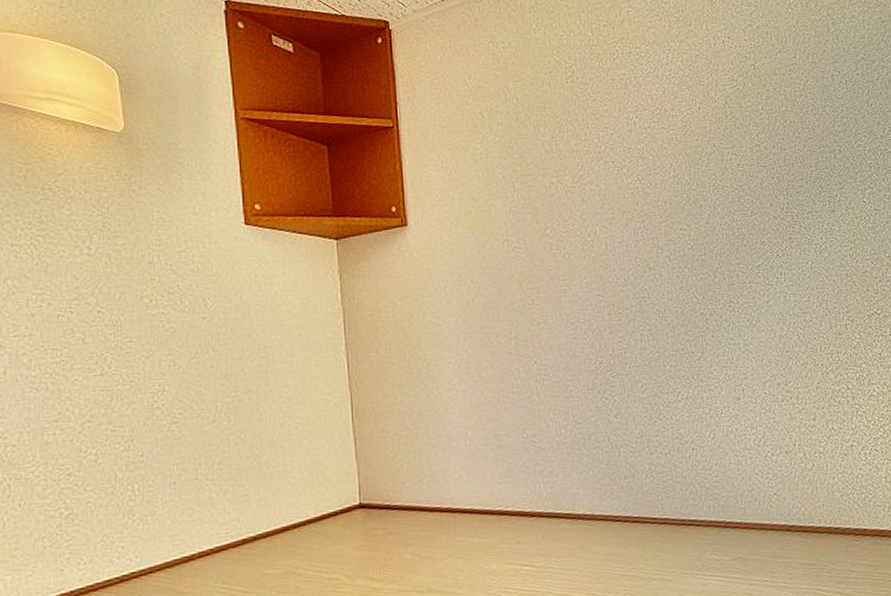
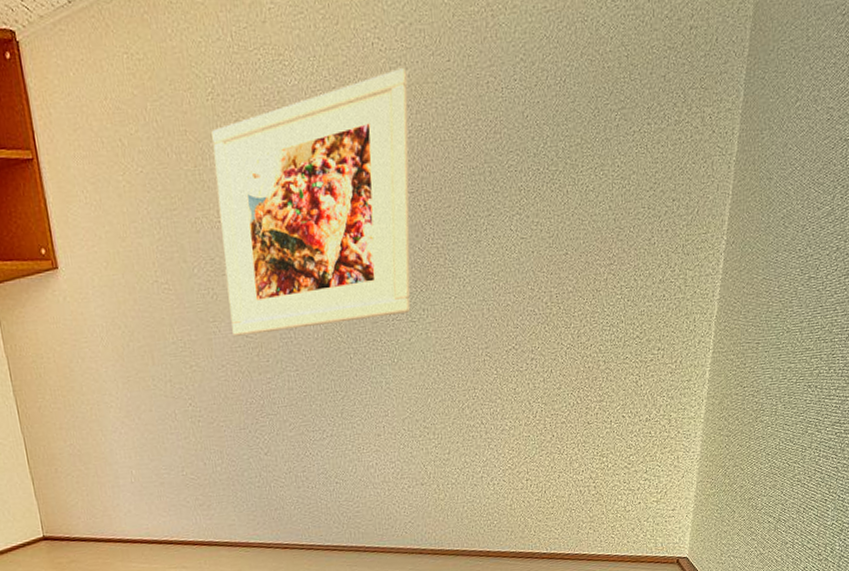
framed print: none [570,62,768,295] -> present [211,68,411,336]

